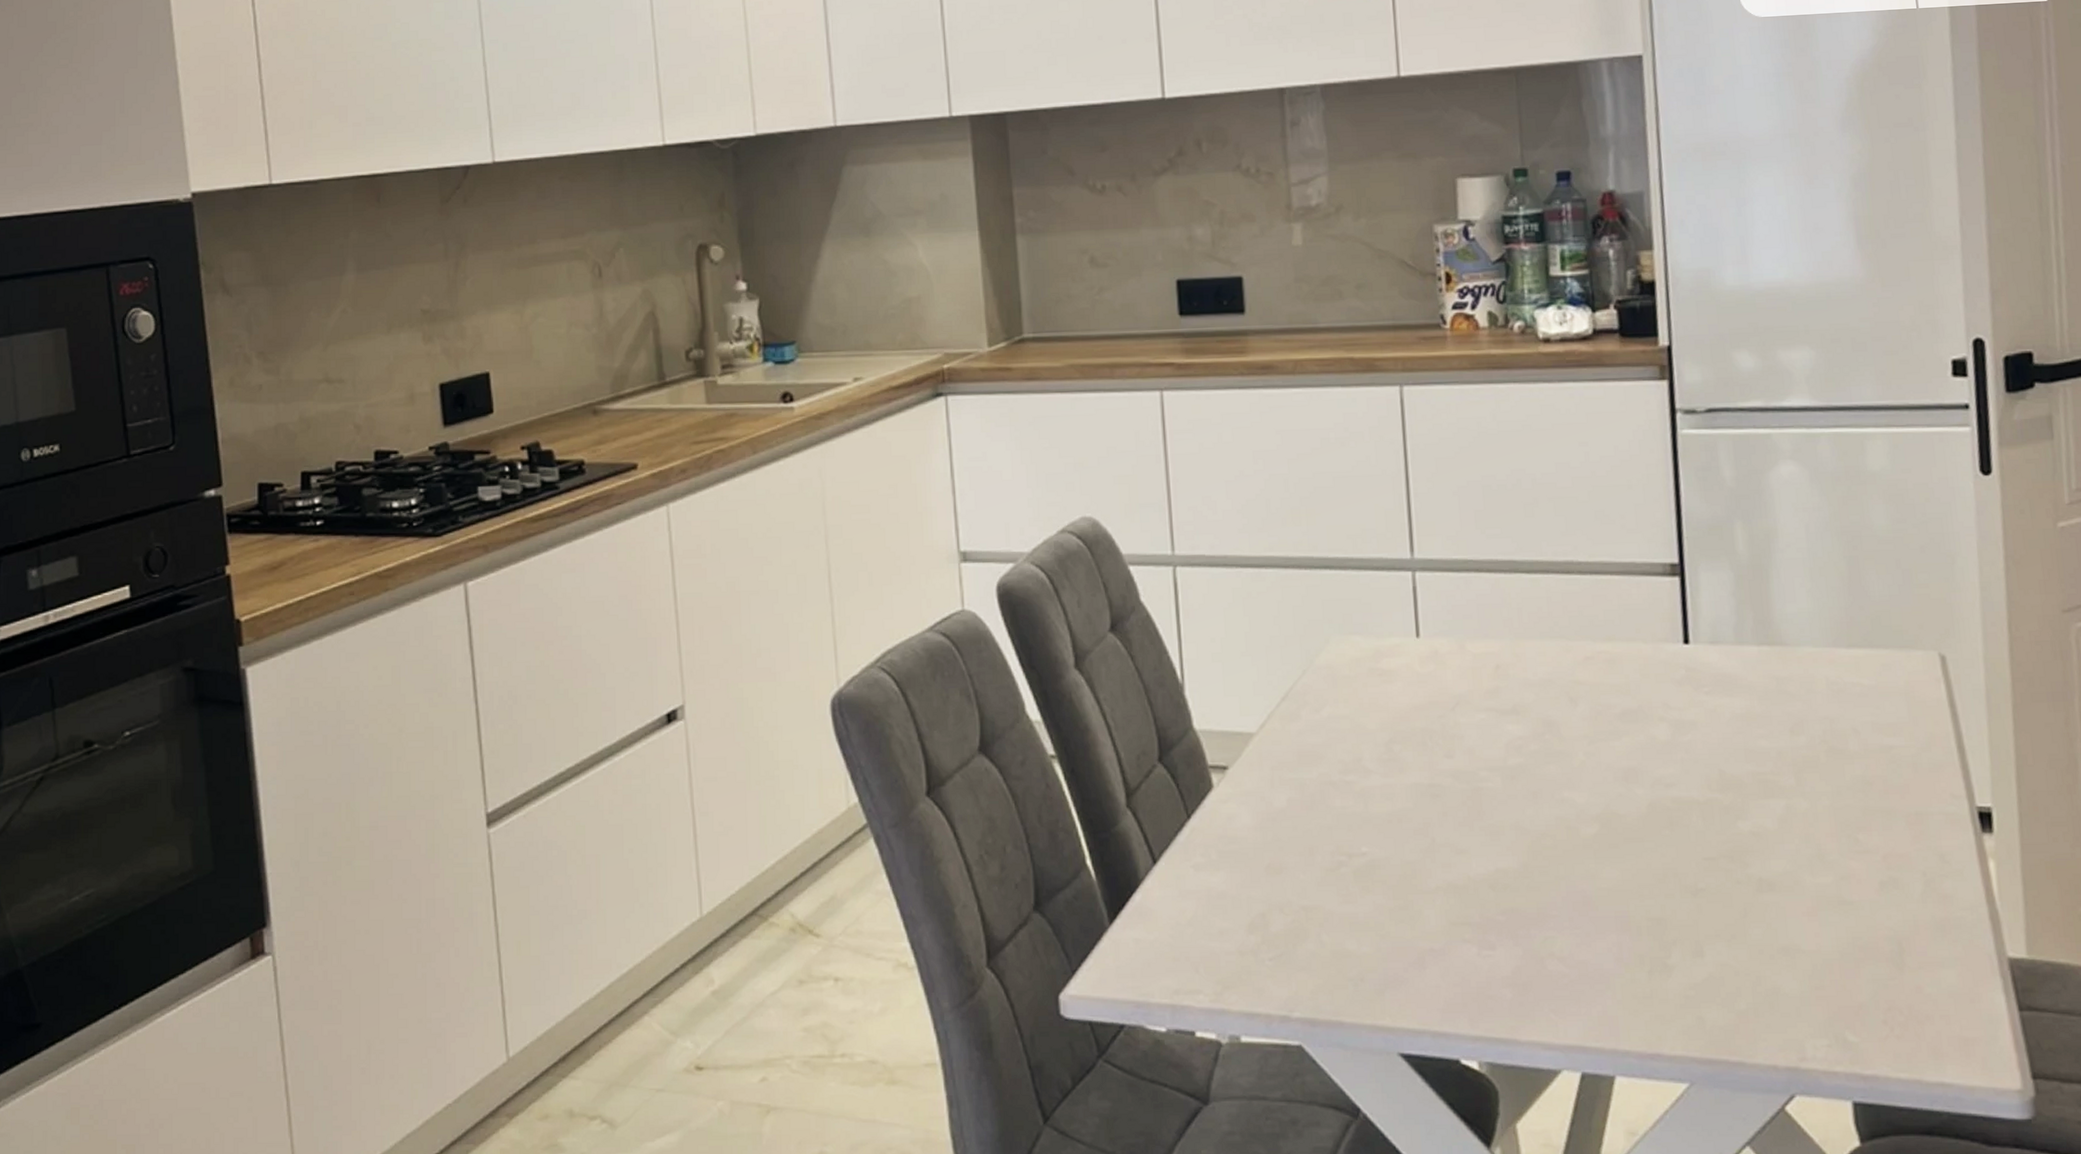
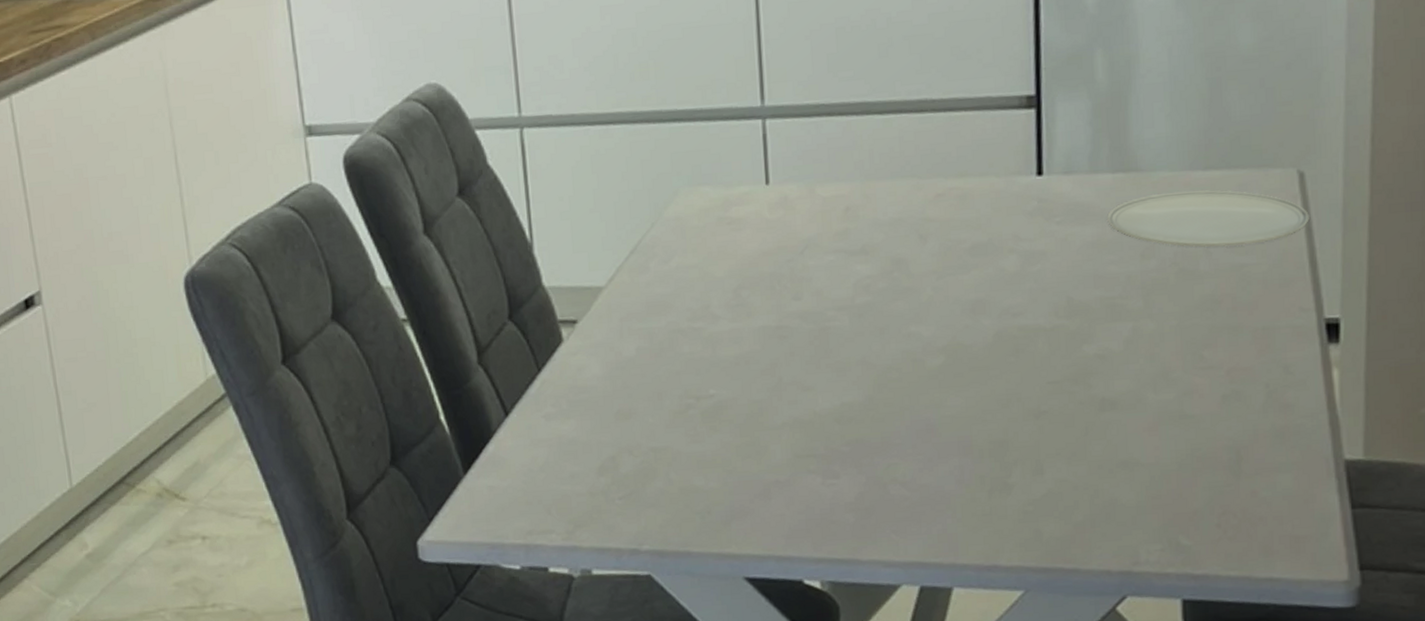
plate: none [1755,667,1954,728] -> present [1107,190,1309,248]

